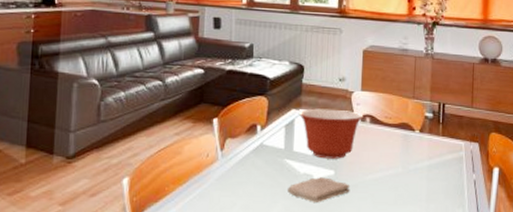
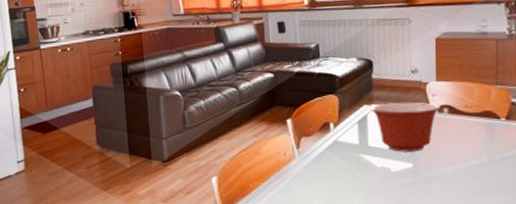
washcloth: present [288,177,350,202] -> none [366,170,431,195]

